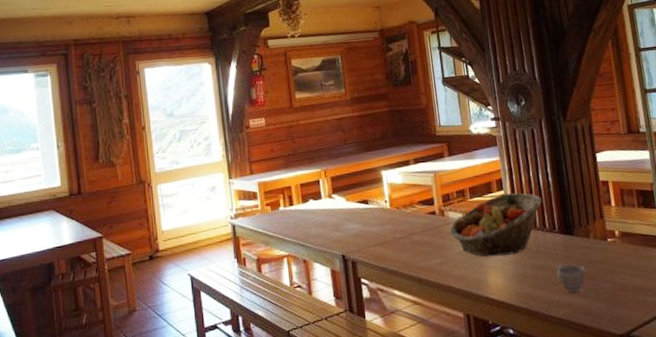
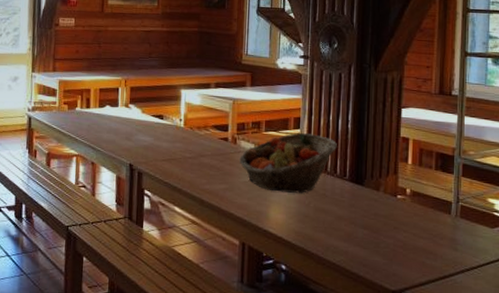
cup: present [556,264,586,294] -> none [339,212,369,242]

